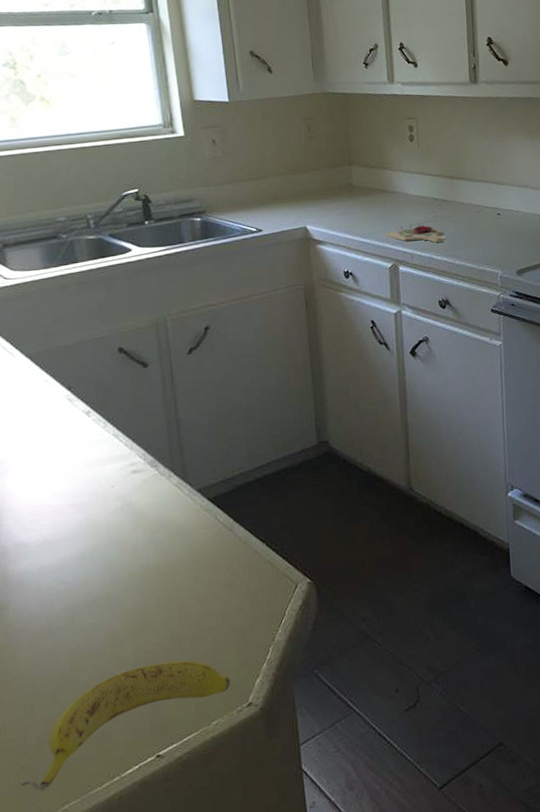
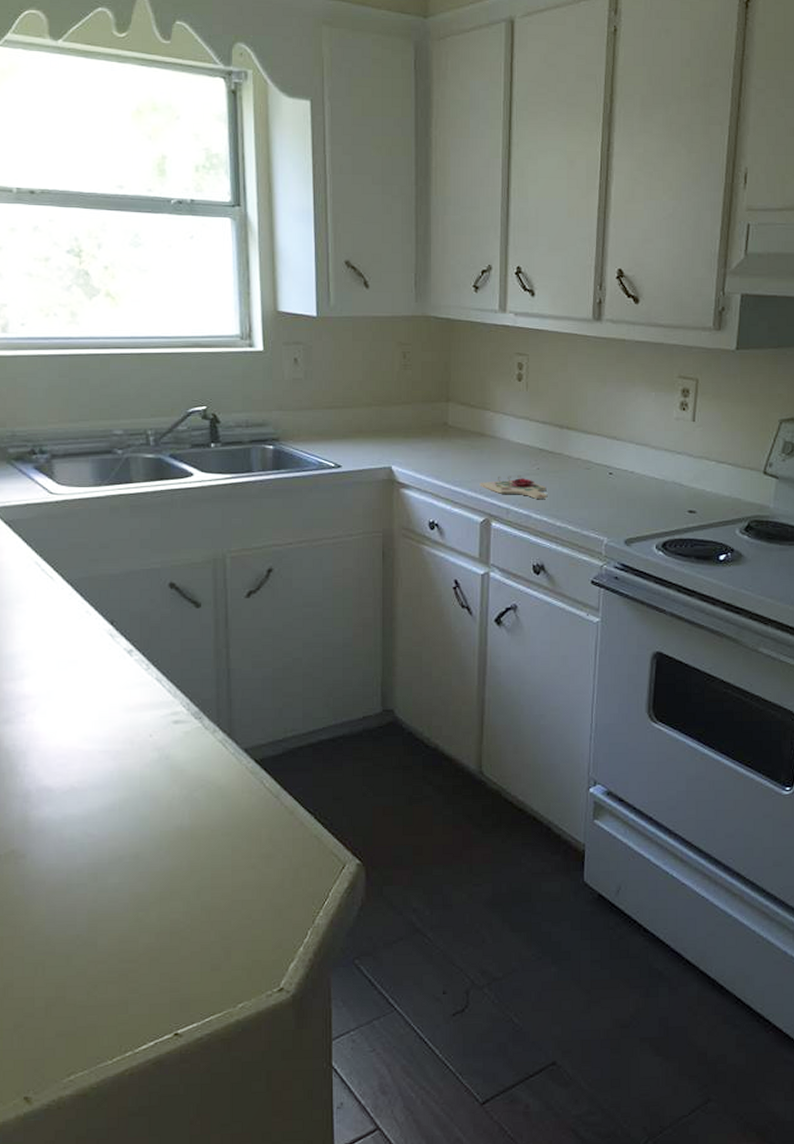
banana: present [21,660,231,792] -> none [25,933,262,1058]

